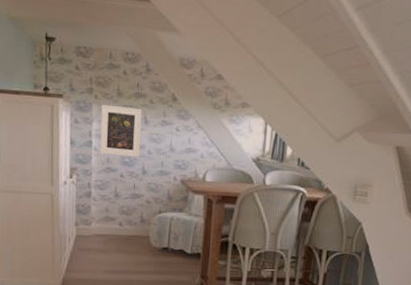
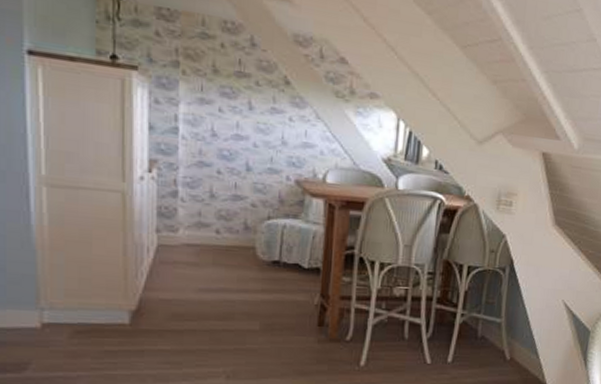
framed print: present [100,104,142,157] -> none [189,82,246,151]

